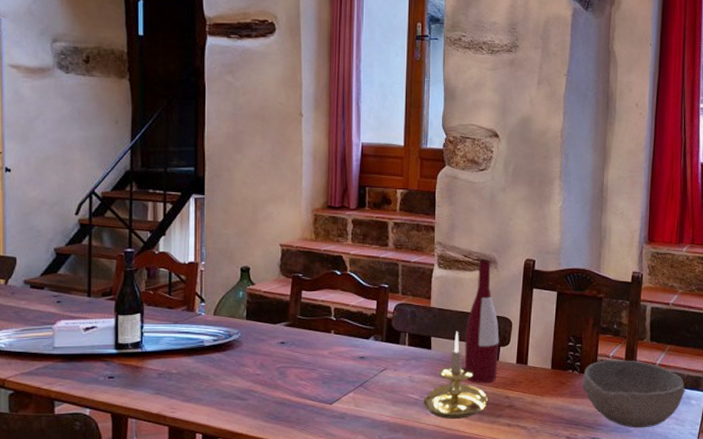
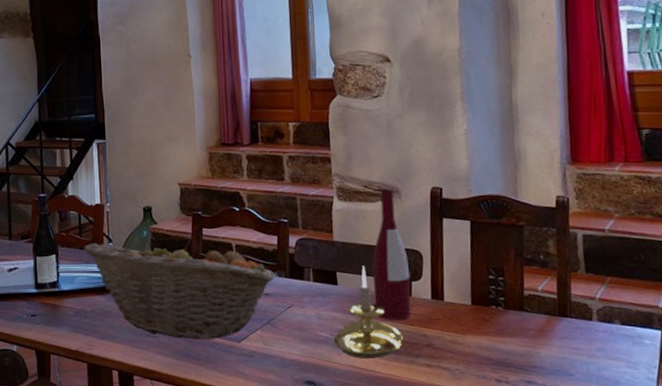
fruit basket: none [172,301,372,402] -> present [83,239,276,339]
bowl: present [582,360,686,429] -> none [509,294,636,371]

